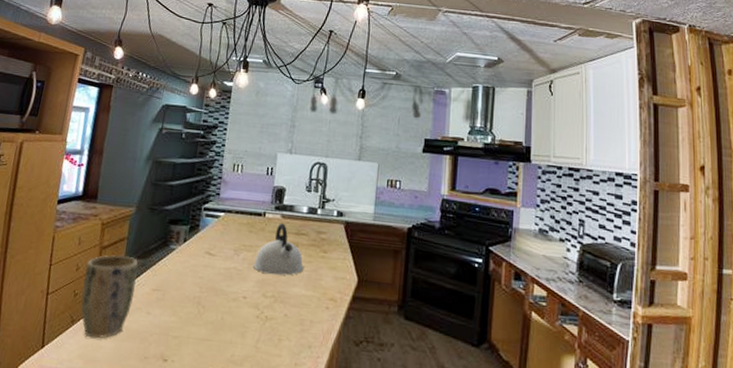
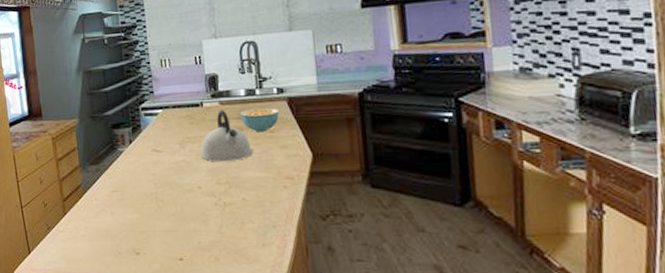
plant pot: present [81,254,138,339] -> none [48,164,96,241]
cereal bowl: none [298,226,335,252] -> present [240,107,279,133]

